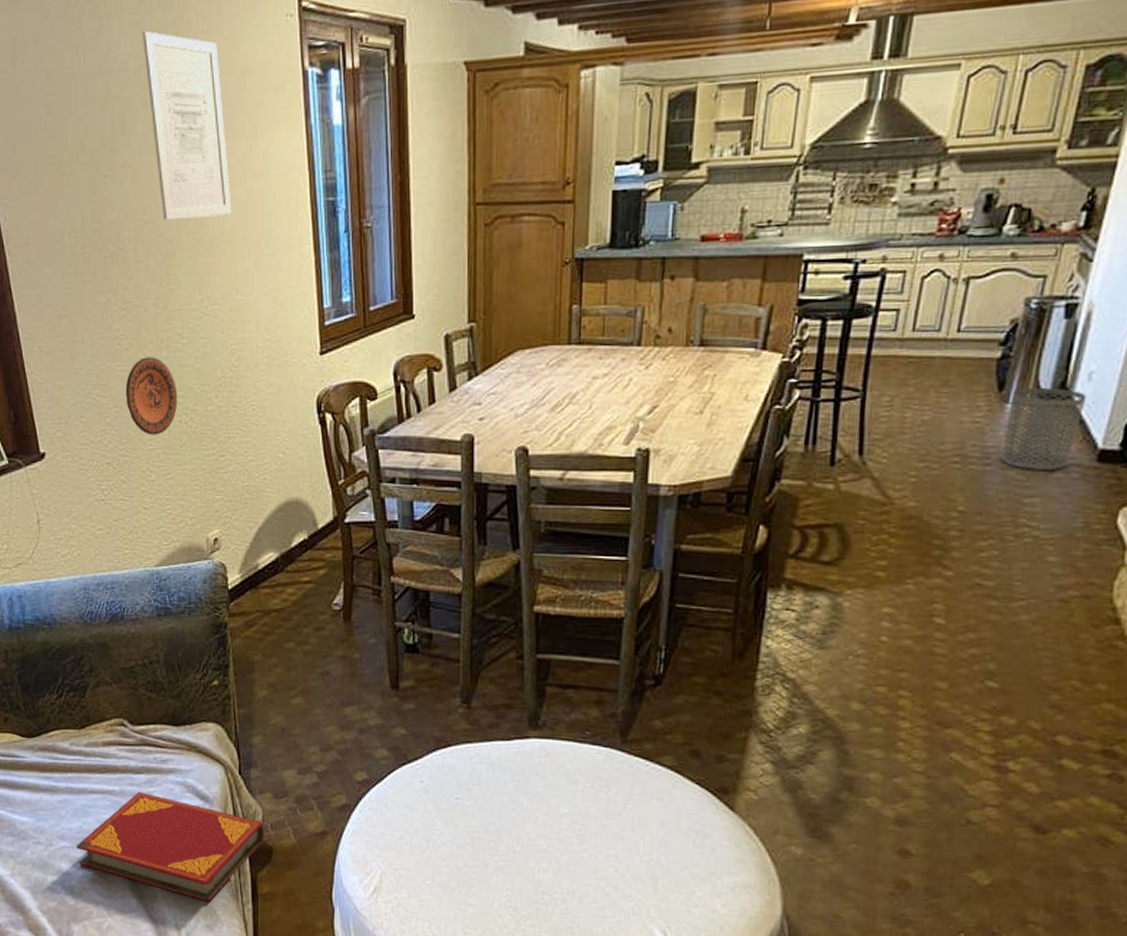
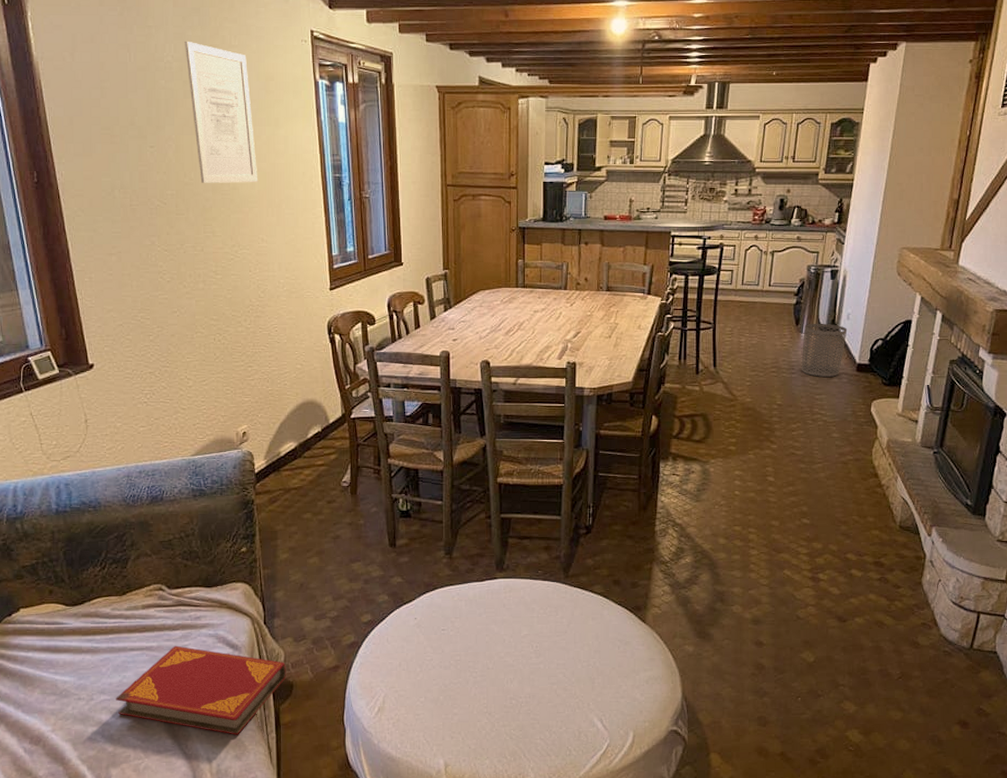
decorative plate: present [125,357,178,435] -> none [167,288,213,350]

